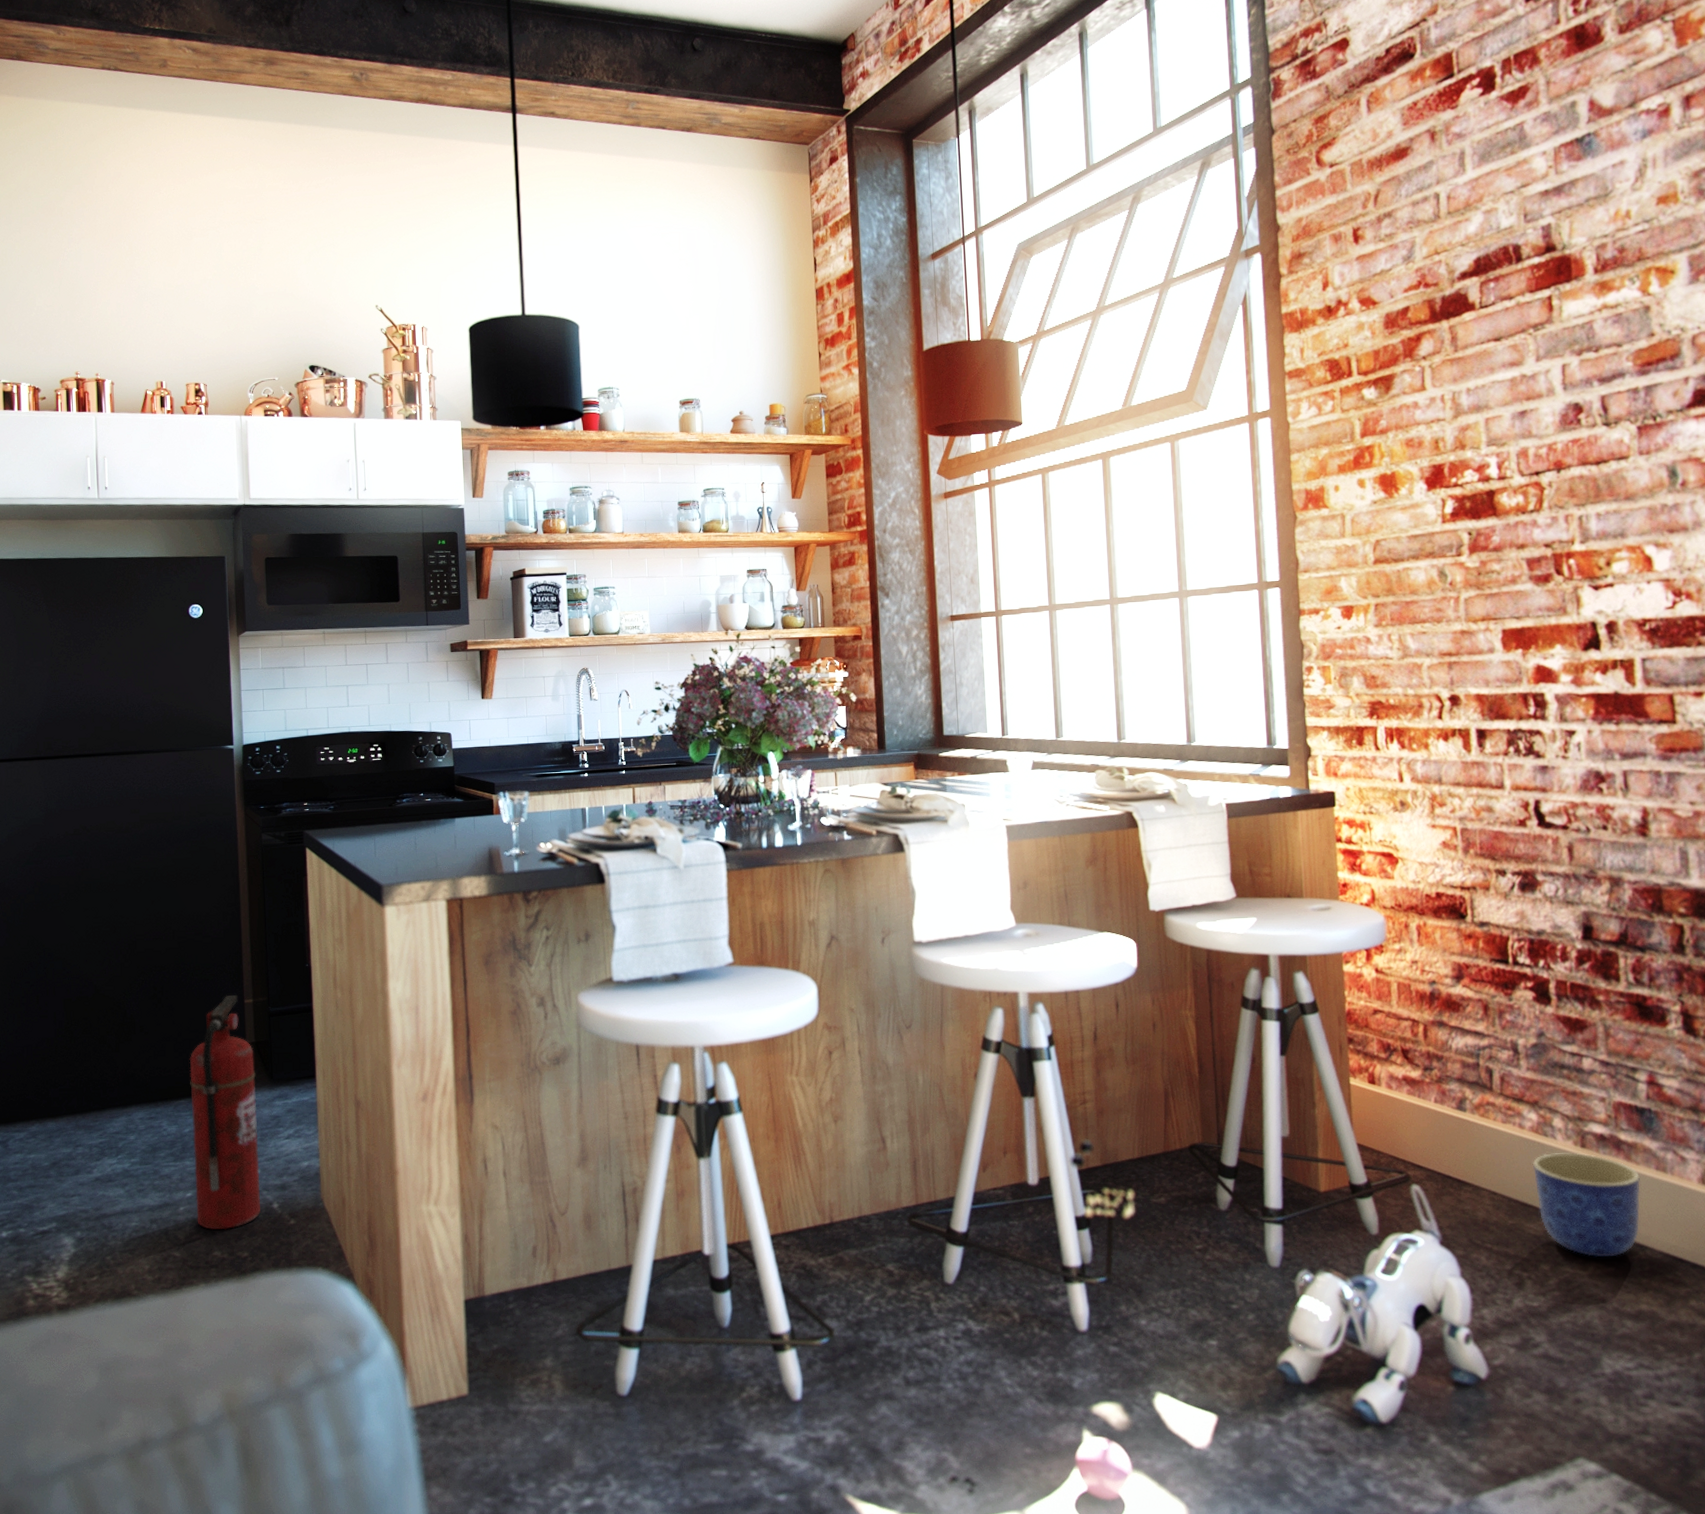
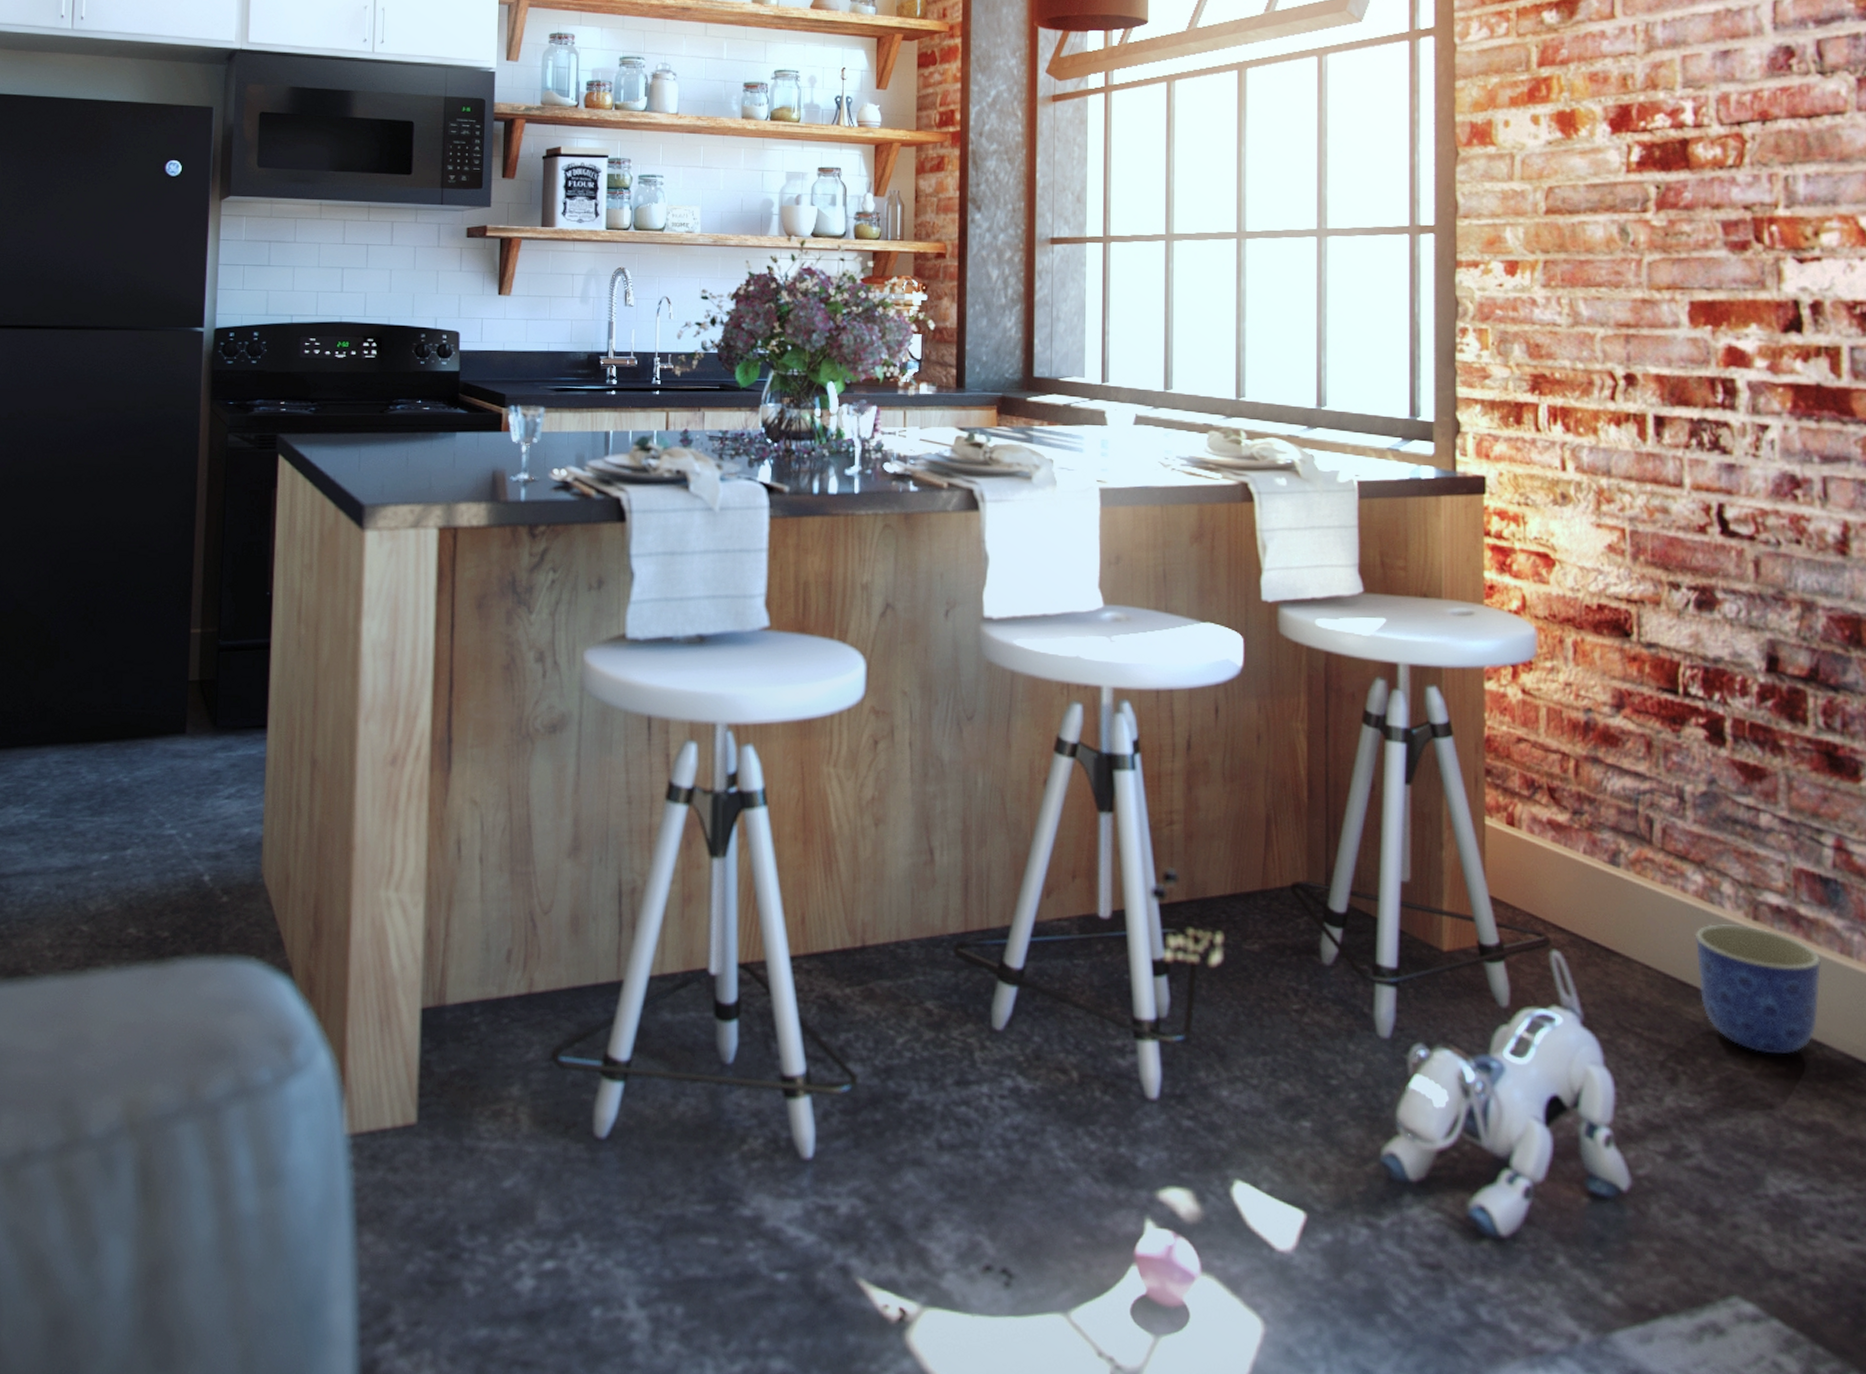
fire extinguisher: present [189,995,261,1231] -> none [111,623,197,903]

